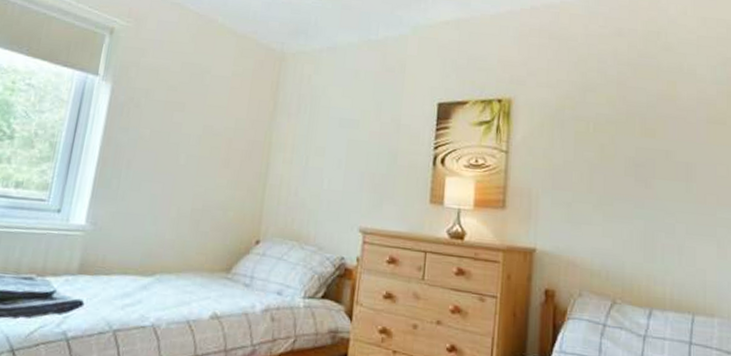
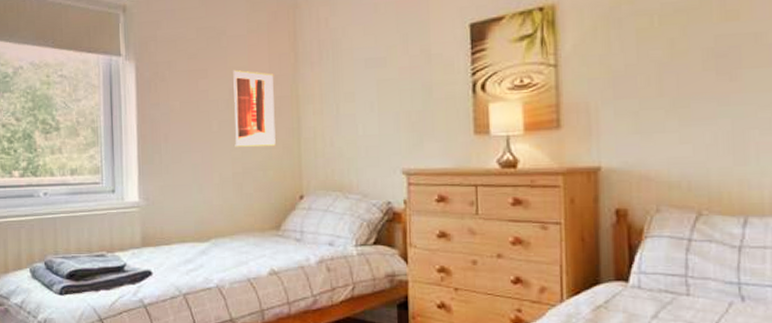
wall art: none [199,108,251,189] -> present [233,69,276,147]

